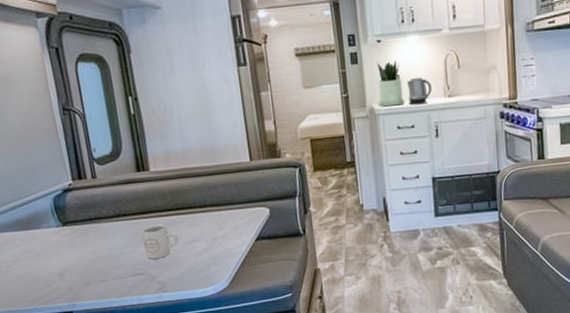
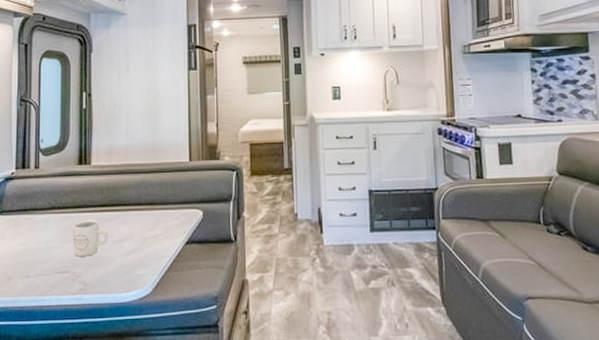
planter: present [376,60,406,107] -> none [318,73,346,116]
kettle: present [407,77,432,105] -> none [347,90,371,116]

